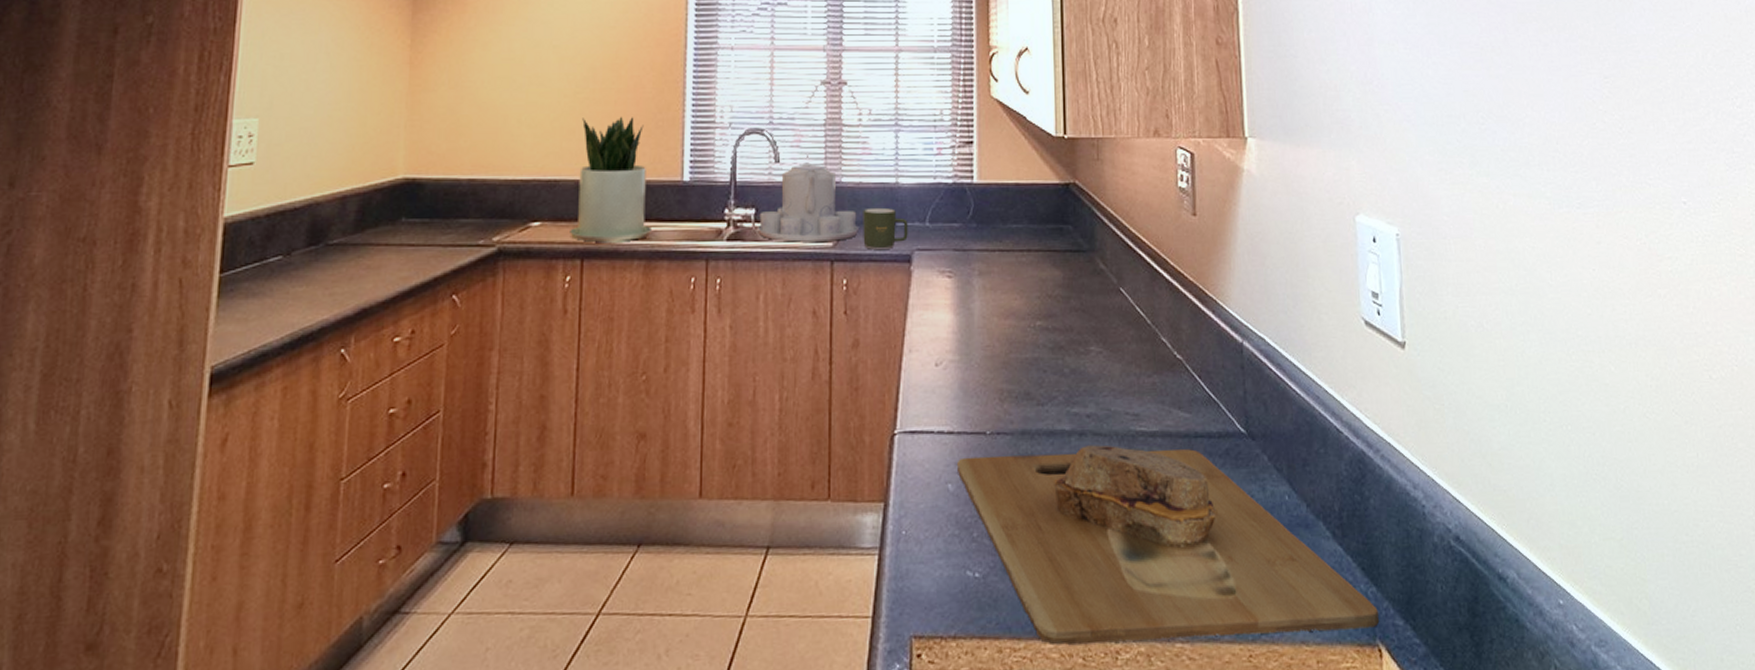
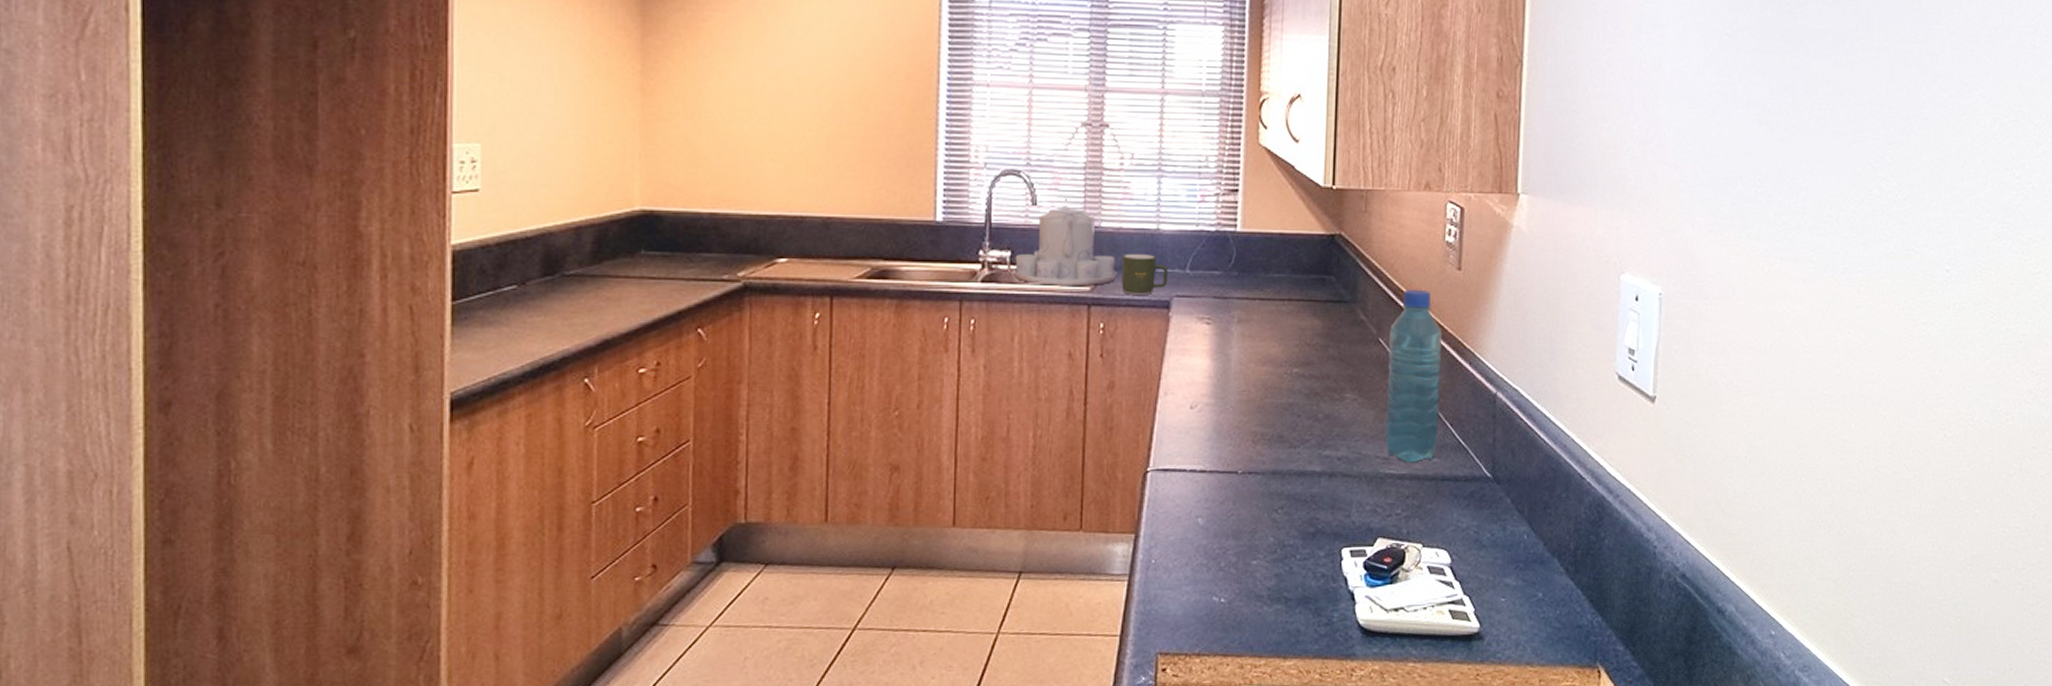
planter: present [570,116,651,243] -> none [818,152,903,281]
cutting board: present [956,445,1380,646] -> none [1207,485,1602,663]
water bottle: none [1130,236,1187,419] -> present [1386,289,1442,463]

